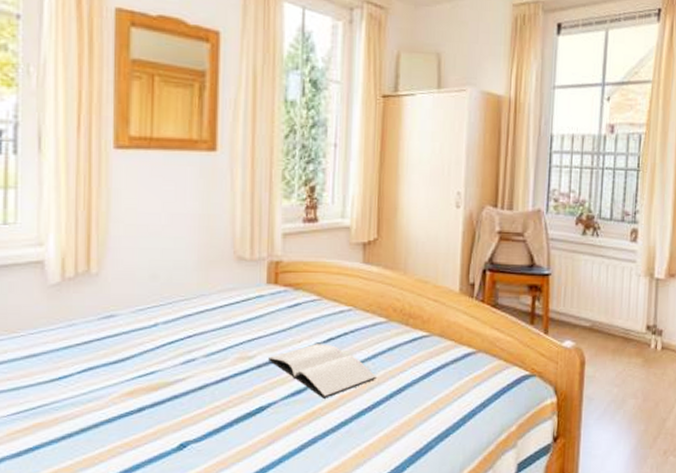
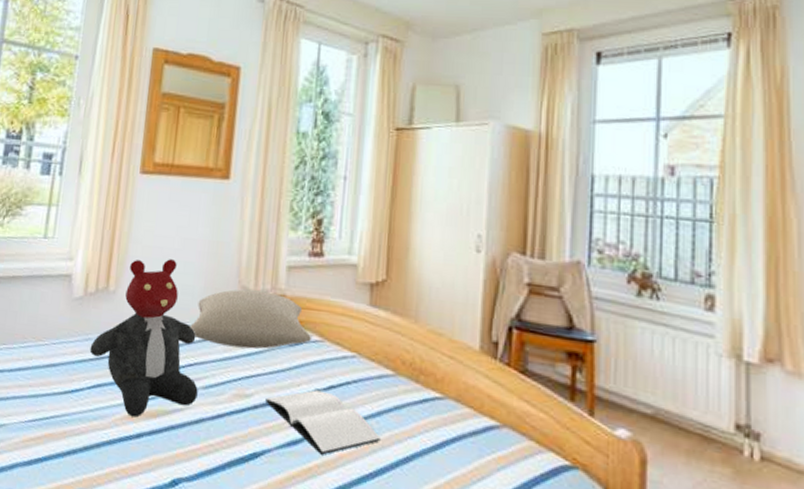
teddy bear: none [75,236,199,393] -> present [89,259,198,418]
pillow: none [186,259,311,314] -> present [190,289,312,349]

